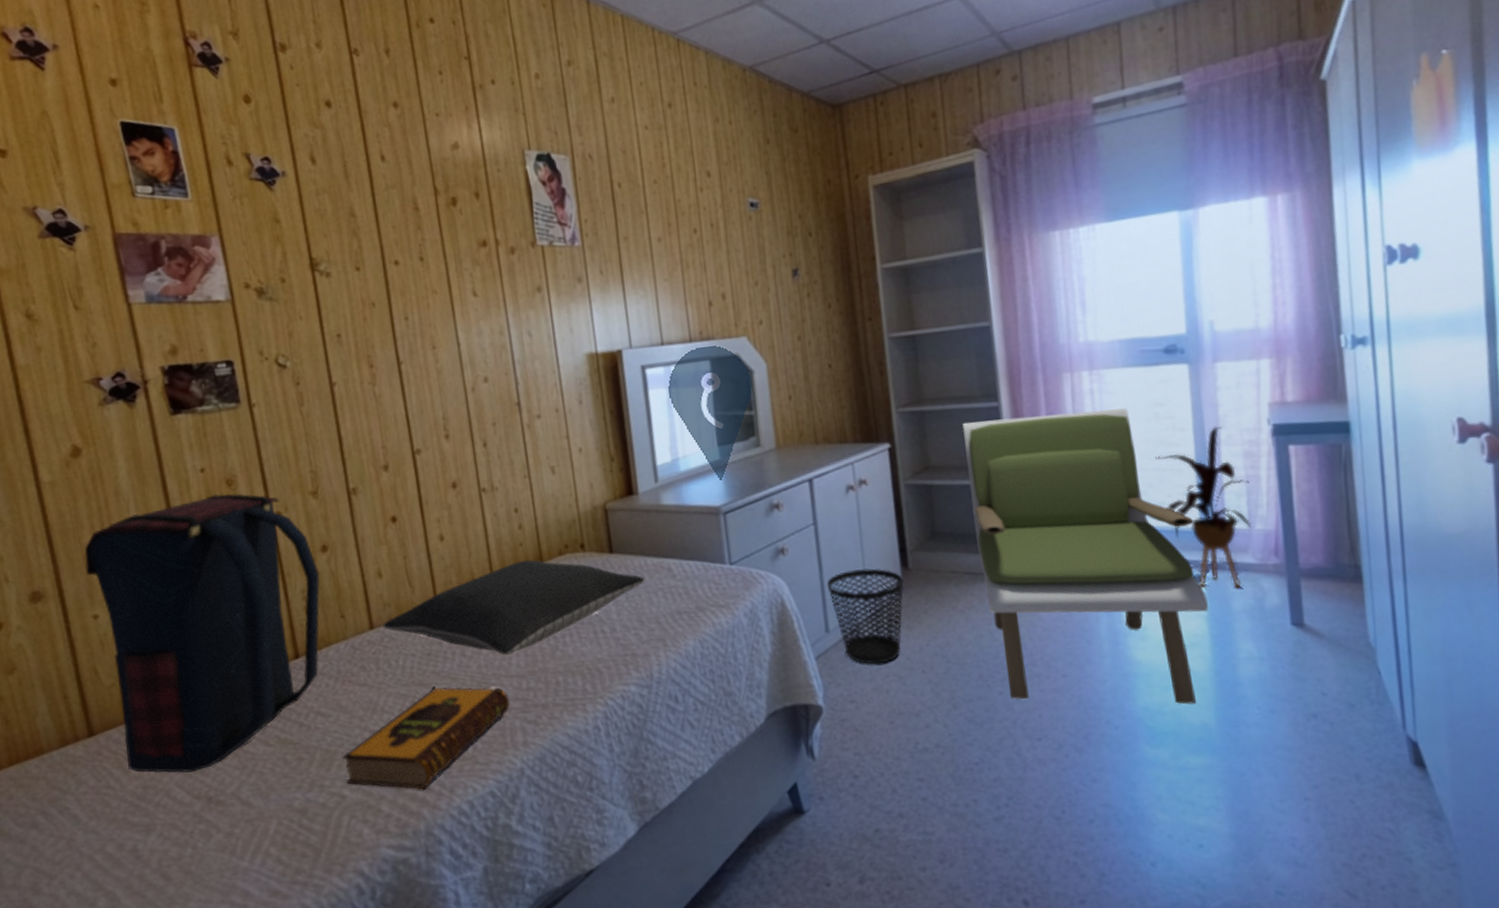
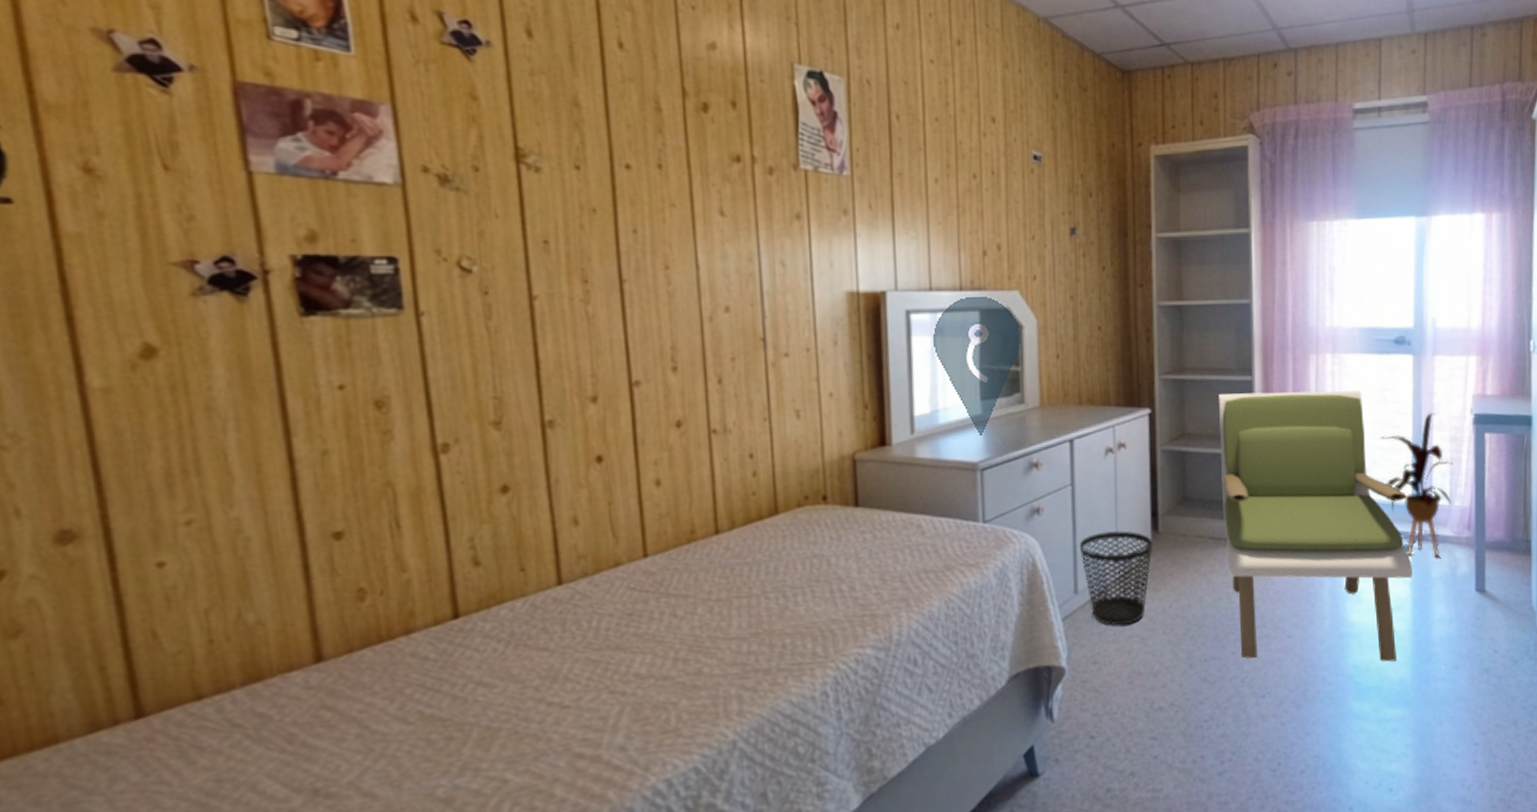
satchel: present [84,493,320,773] -> none [149,416,496,762]
hardback book: present [342,687,510,790] -> none [507,651,725,769]
pillow: present [383,559,645,656] -> none [574,510,892,617]

